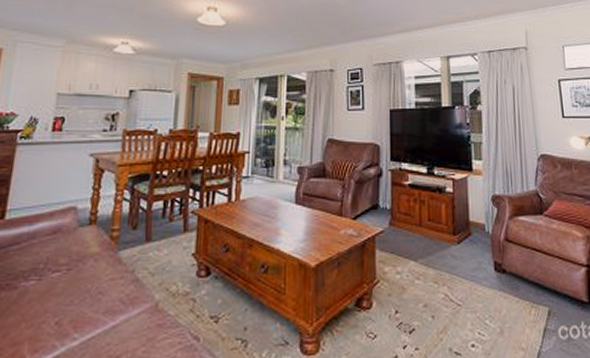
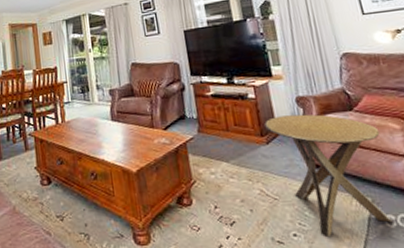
side table: none [458,214,565,348] -> present [264,114,392,237]

